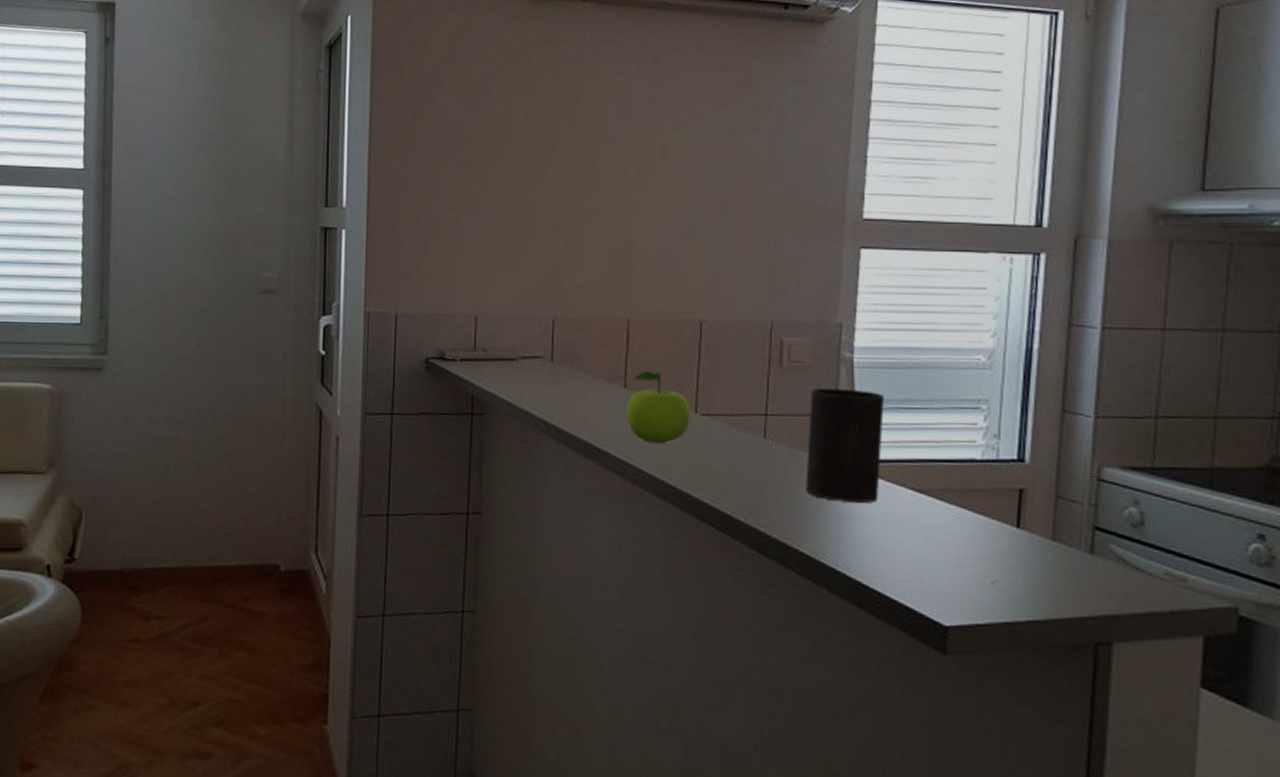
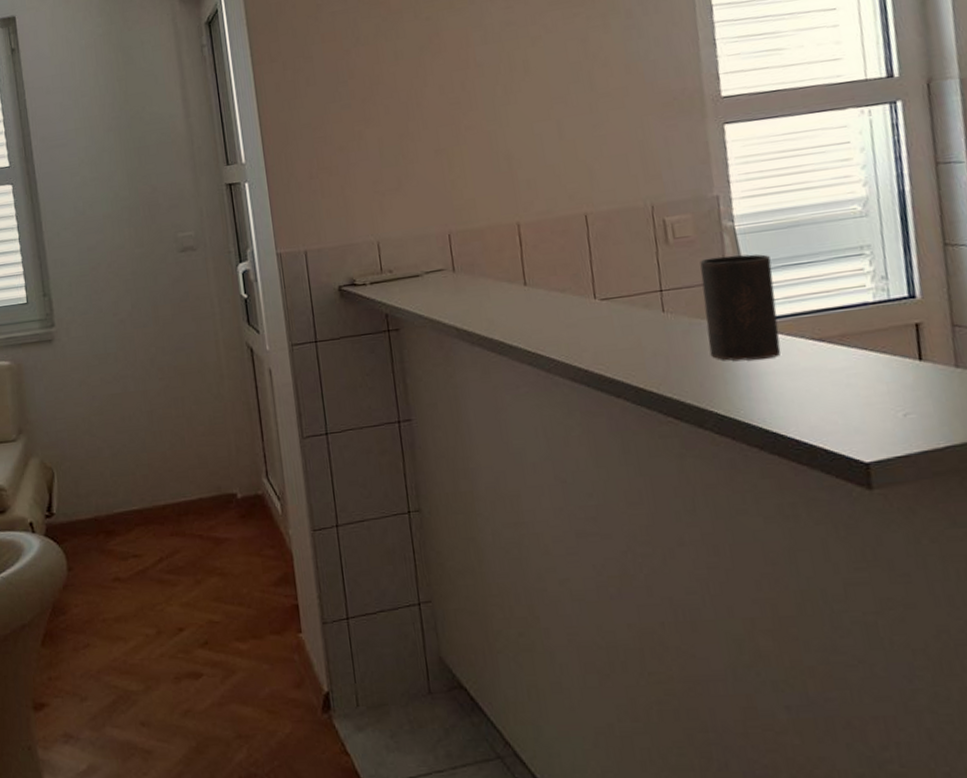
fruit: present [626,371,691,443] -> none [529,267,592,333]

